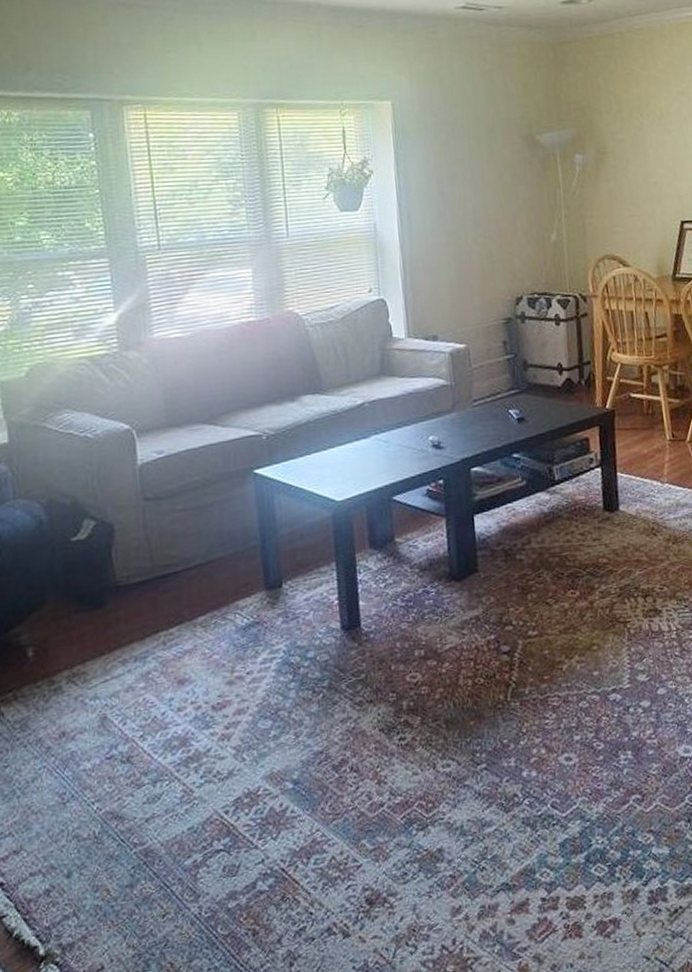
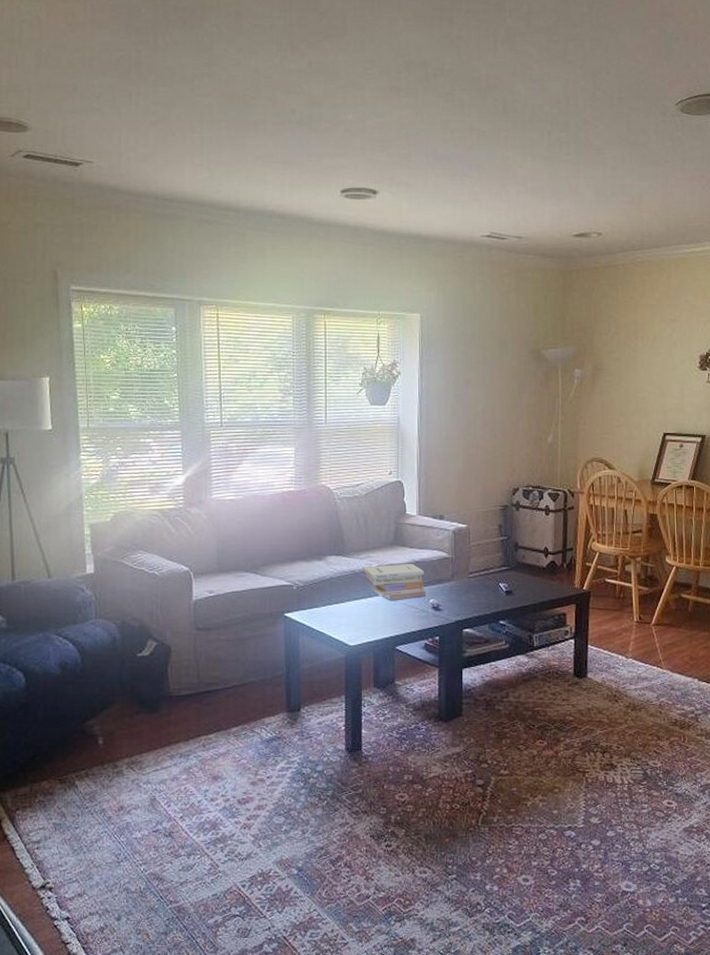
books: none [345,395,423,444] -> present [362,563,425,601]

